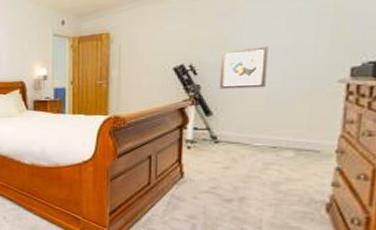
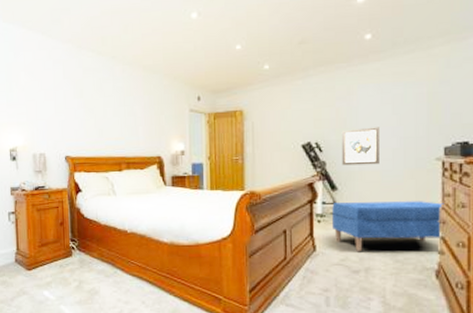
bench: none [204,128,345,179] -> present [332,201,444,251]

